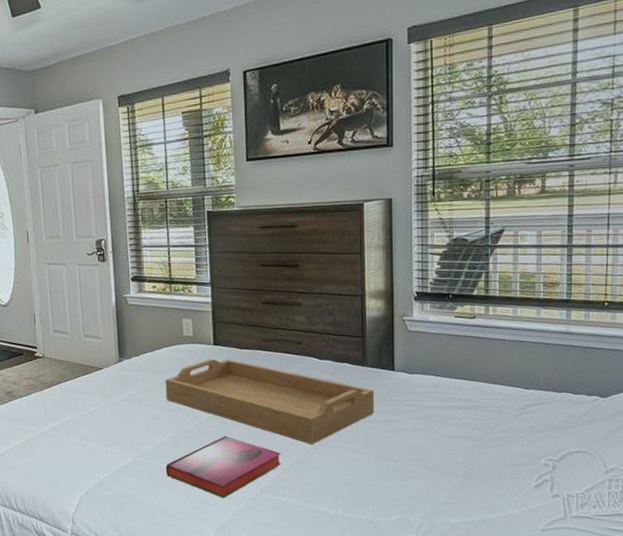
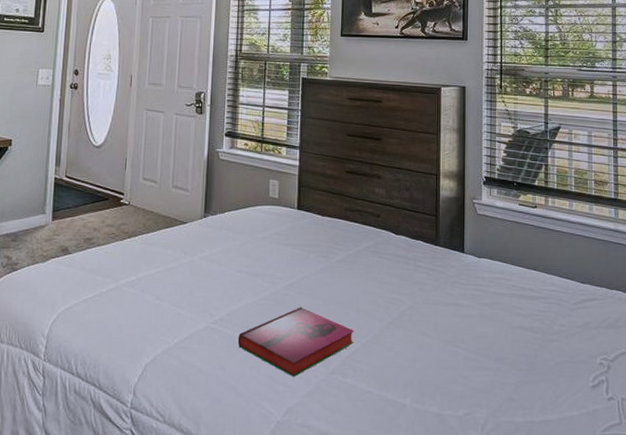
serving tray: present [165,358,375,444] -> none [246,223,446,323]

